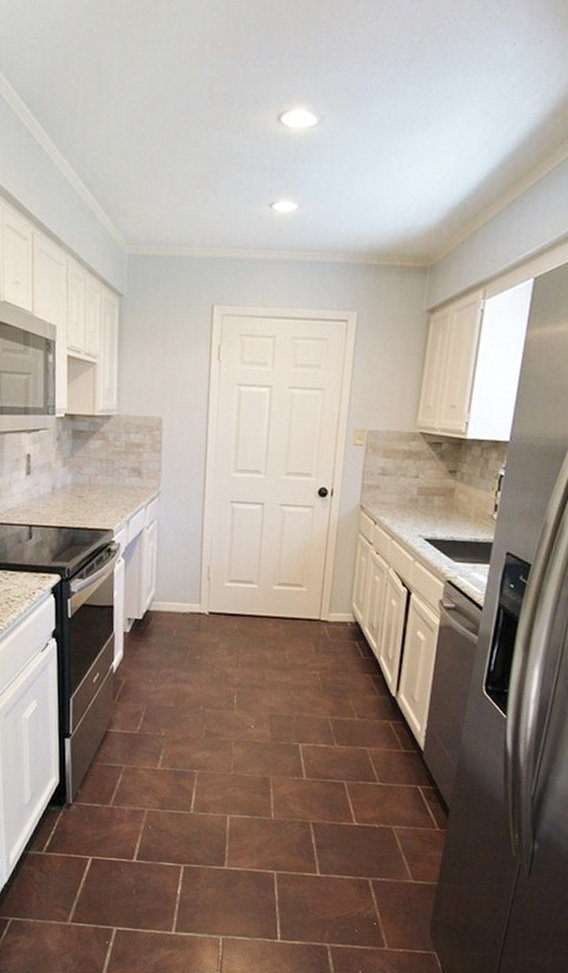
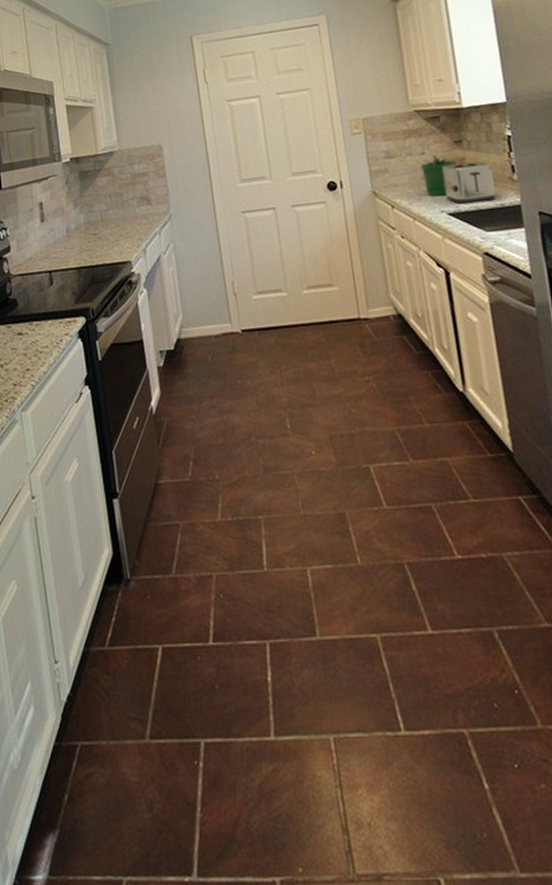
planter: none [410,480,455,521] -> present [420,155,466,197]
toaster: none [427,492,478,534] -> present [441,161,496,204]

